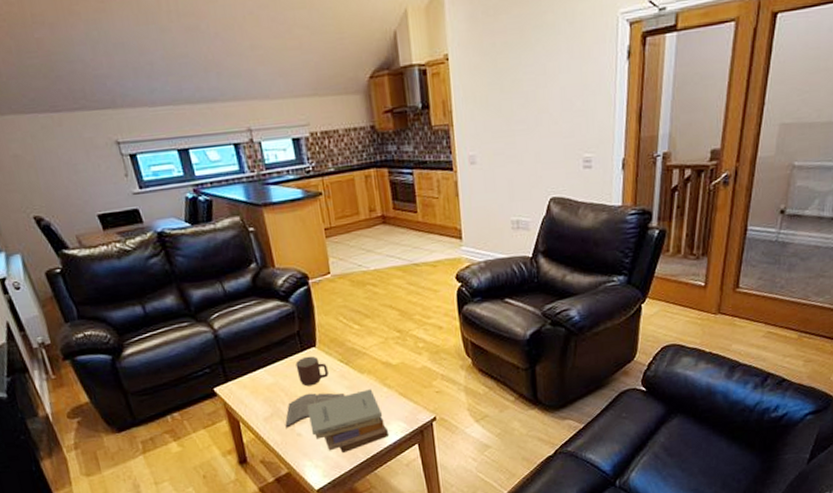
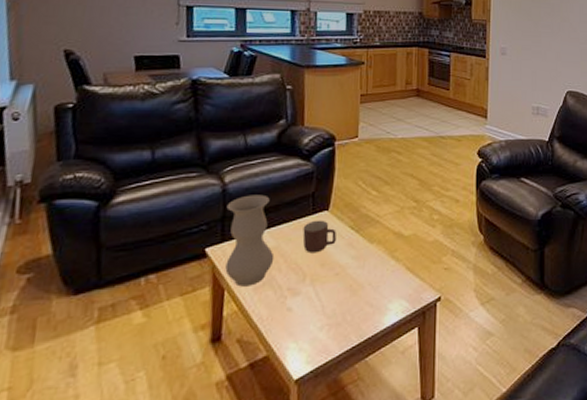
vase: none [222,337,276,419] -> present [225,194,275,287]
magazine: present [285,392,345,428] -> none [276,261,350,301]
books: present [307,389,388,454] -> none [304,261,388,335]

